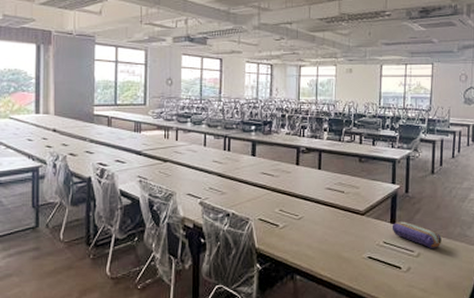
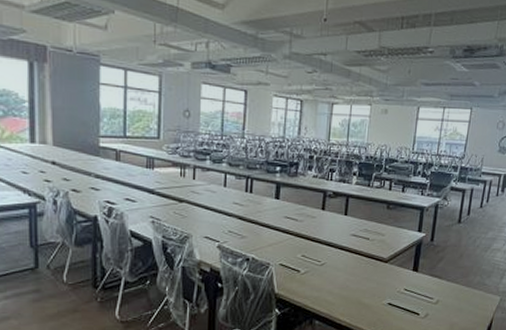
pencil case: present [392,221,442,248] -> none [413,269,461,296]

